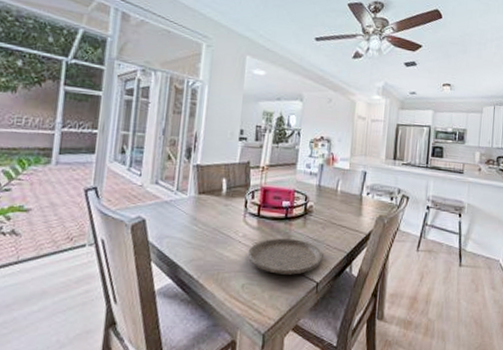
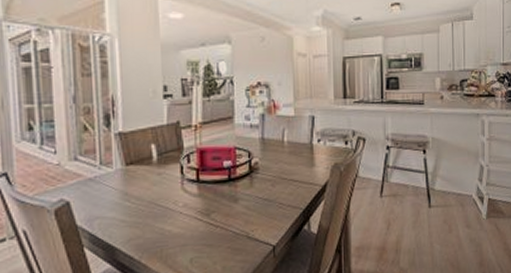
plate: present [247,237,323,275] -> none [191,201,277,243]

